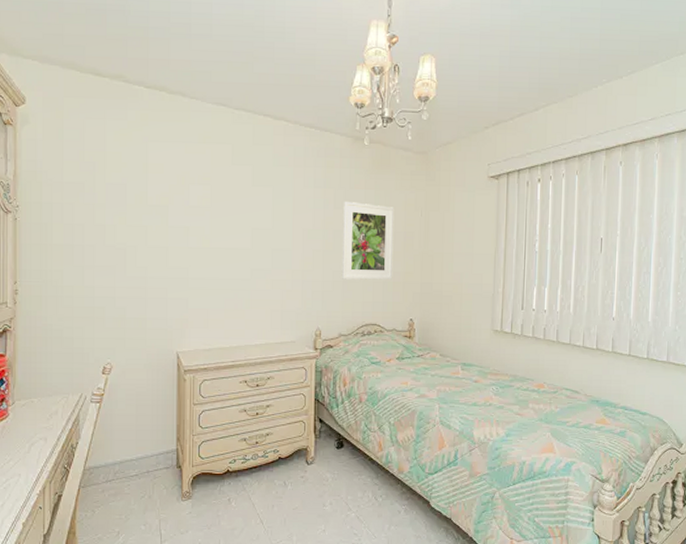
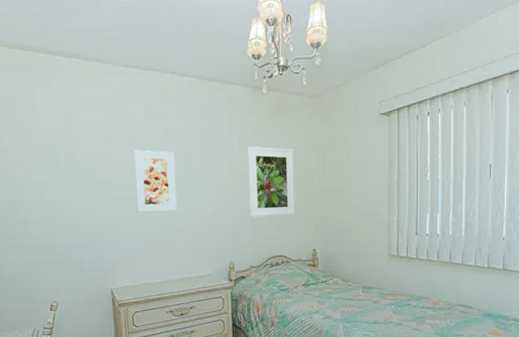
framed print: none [215,196,262,267] -> present [133,150,178,212]

